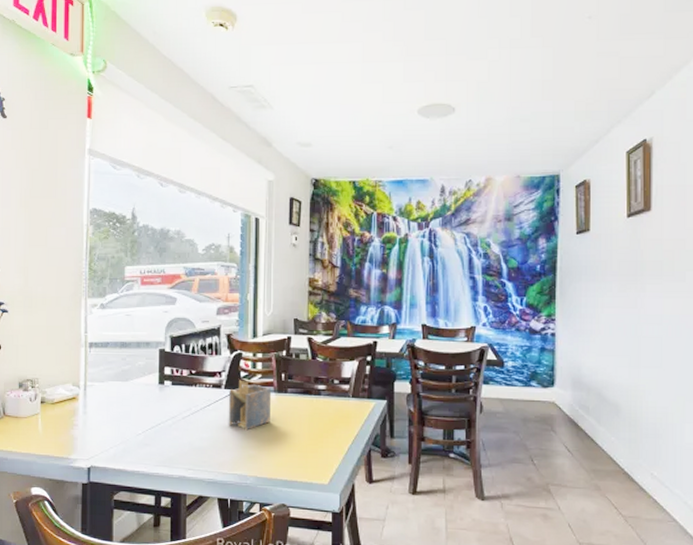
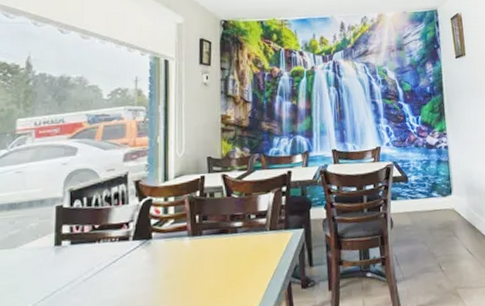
napkin holder: present [228,380,271,431] -> none [137,228,185,283]

